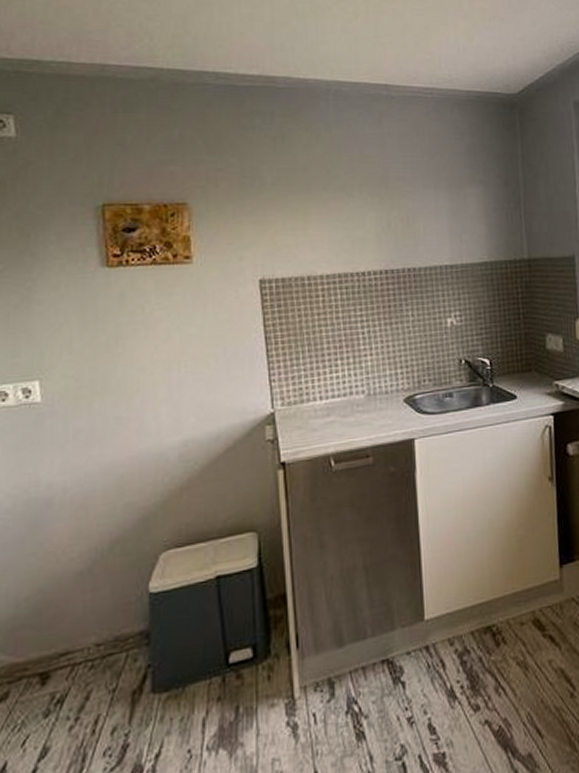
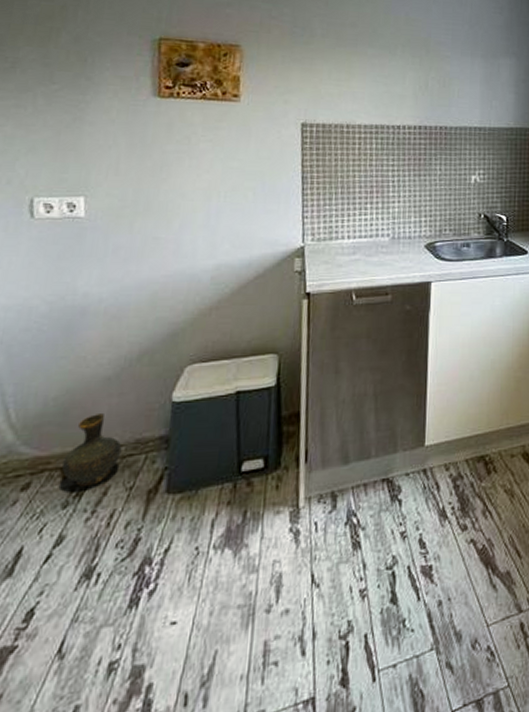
ceramic jug: none [39,611,101,692] -> present [61,414,122,486]

